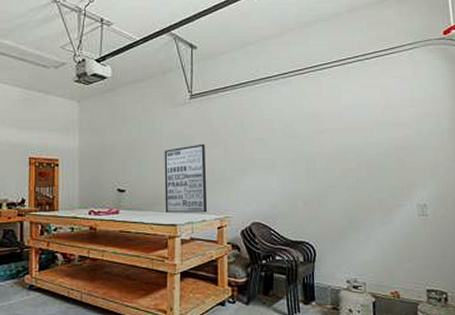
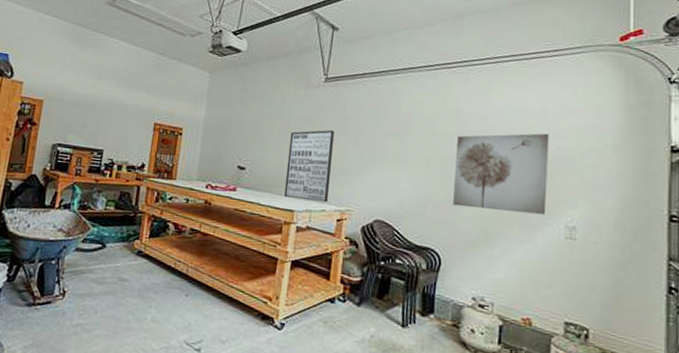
wall art: none [317,124,400,200] -> present [453,133,549,215]

